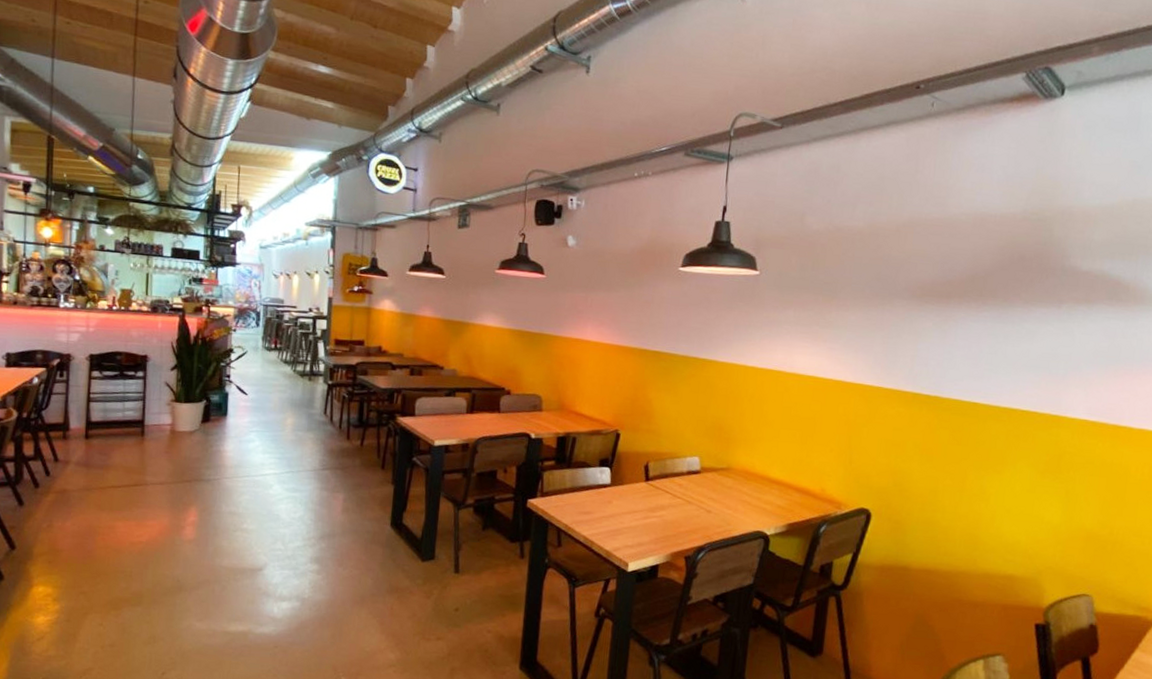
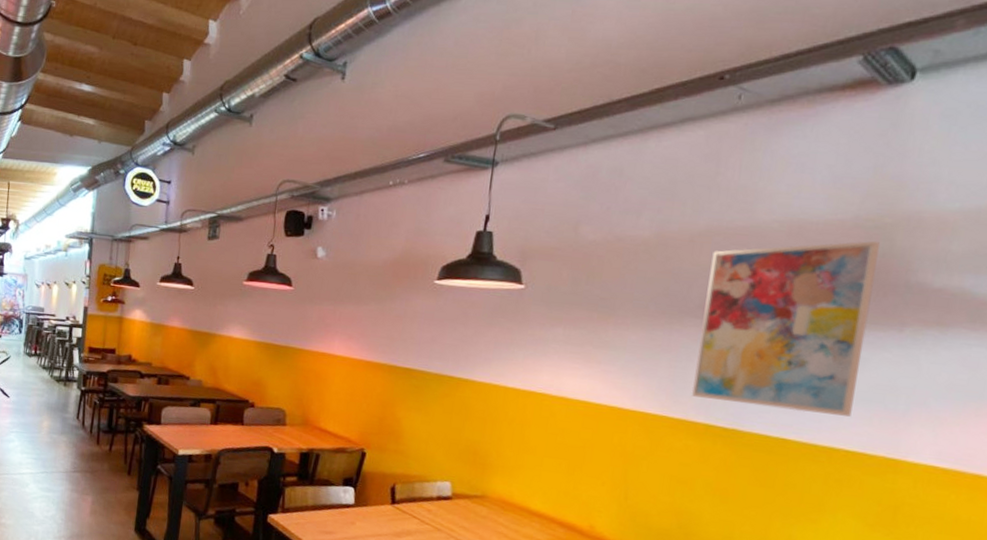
wall art: none [901,231,1042,381] -> present [691,240,880,417]

